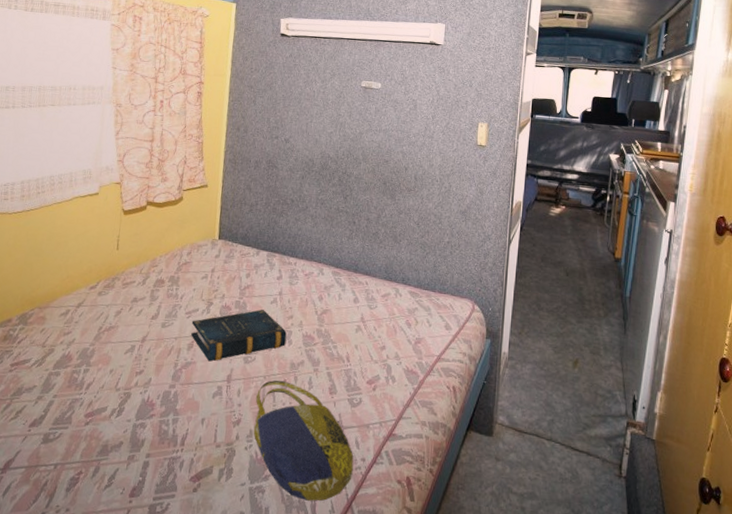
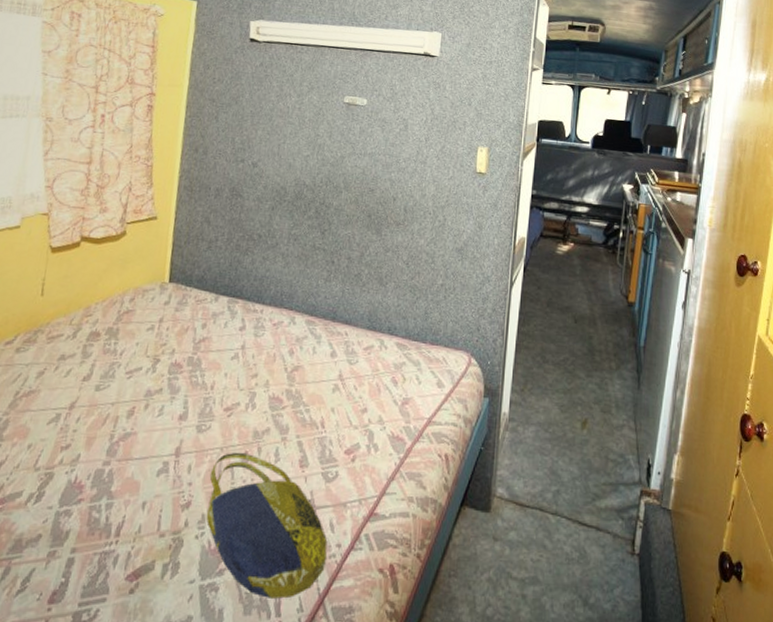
book: present [191,309,287,362] -> none [132,367,250,432]

